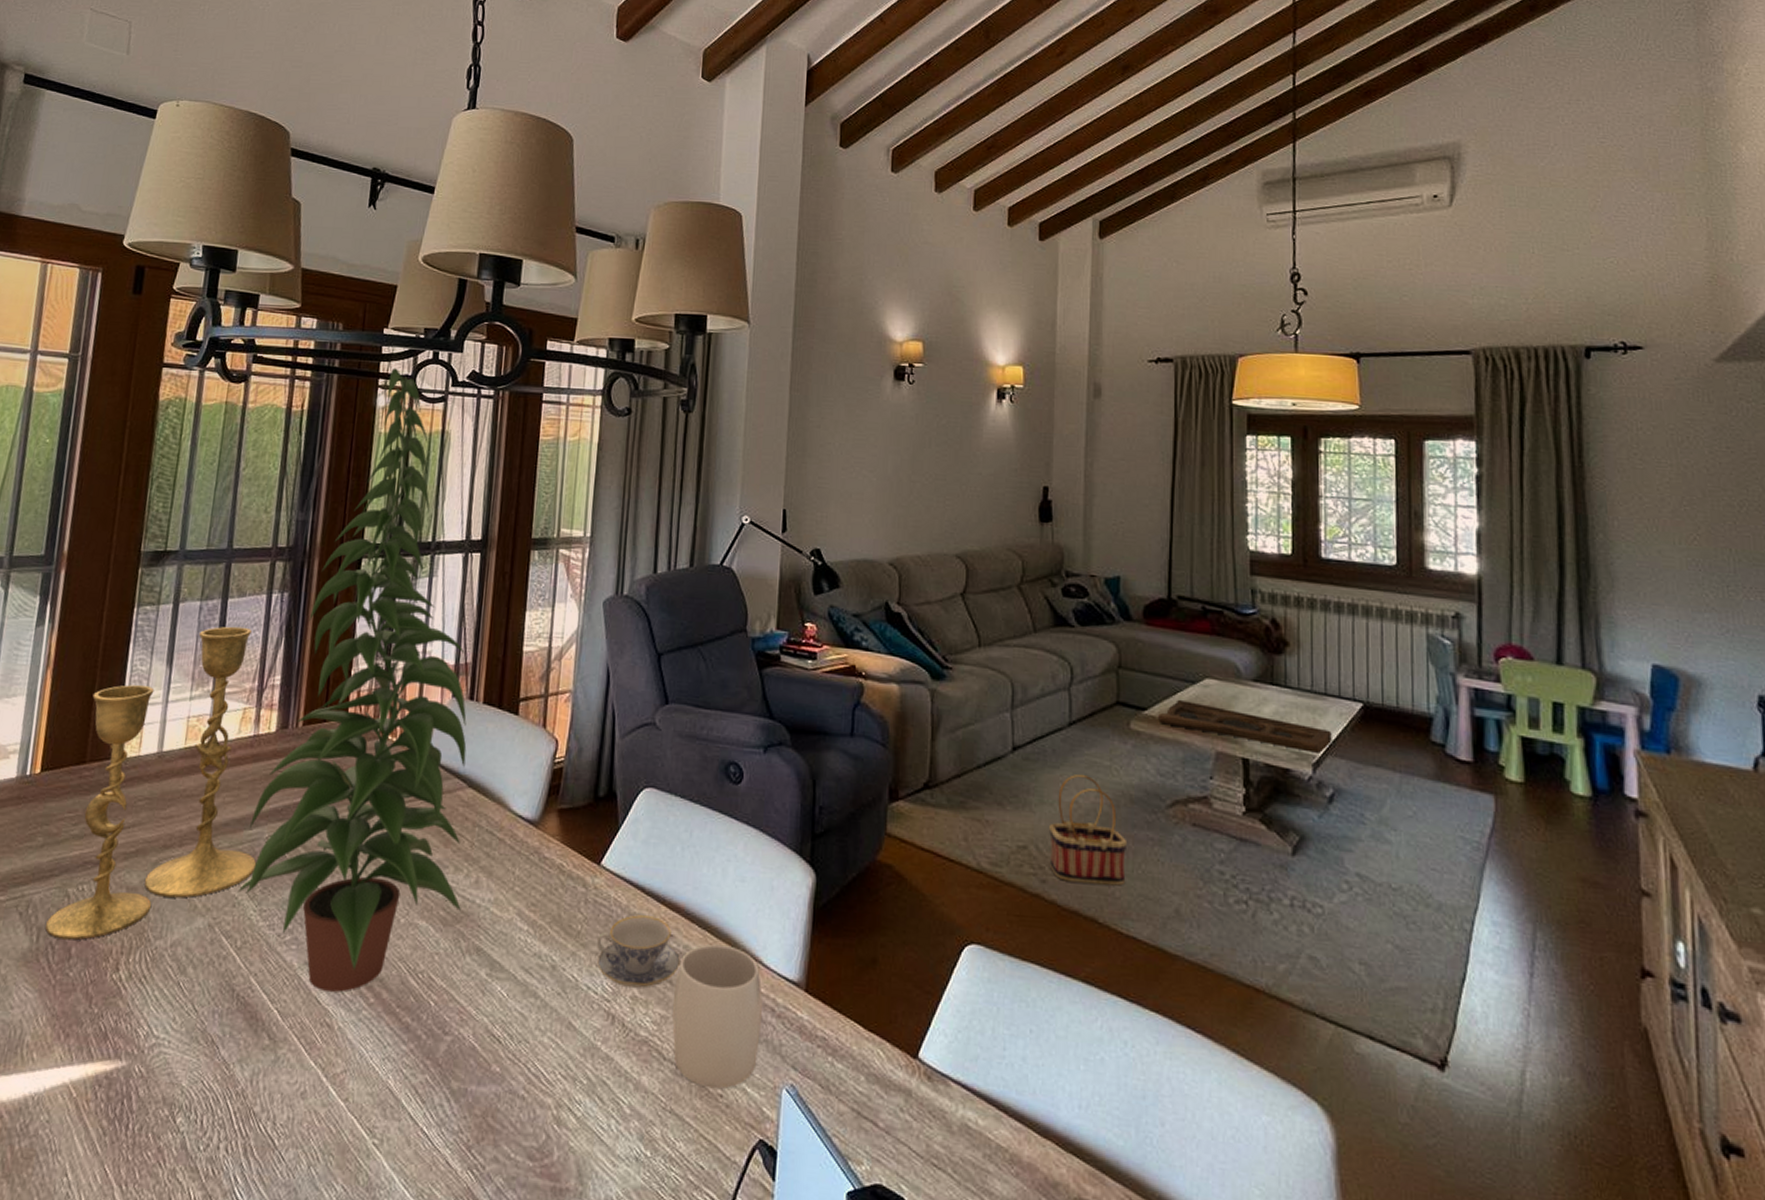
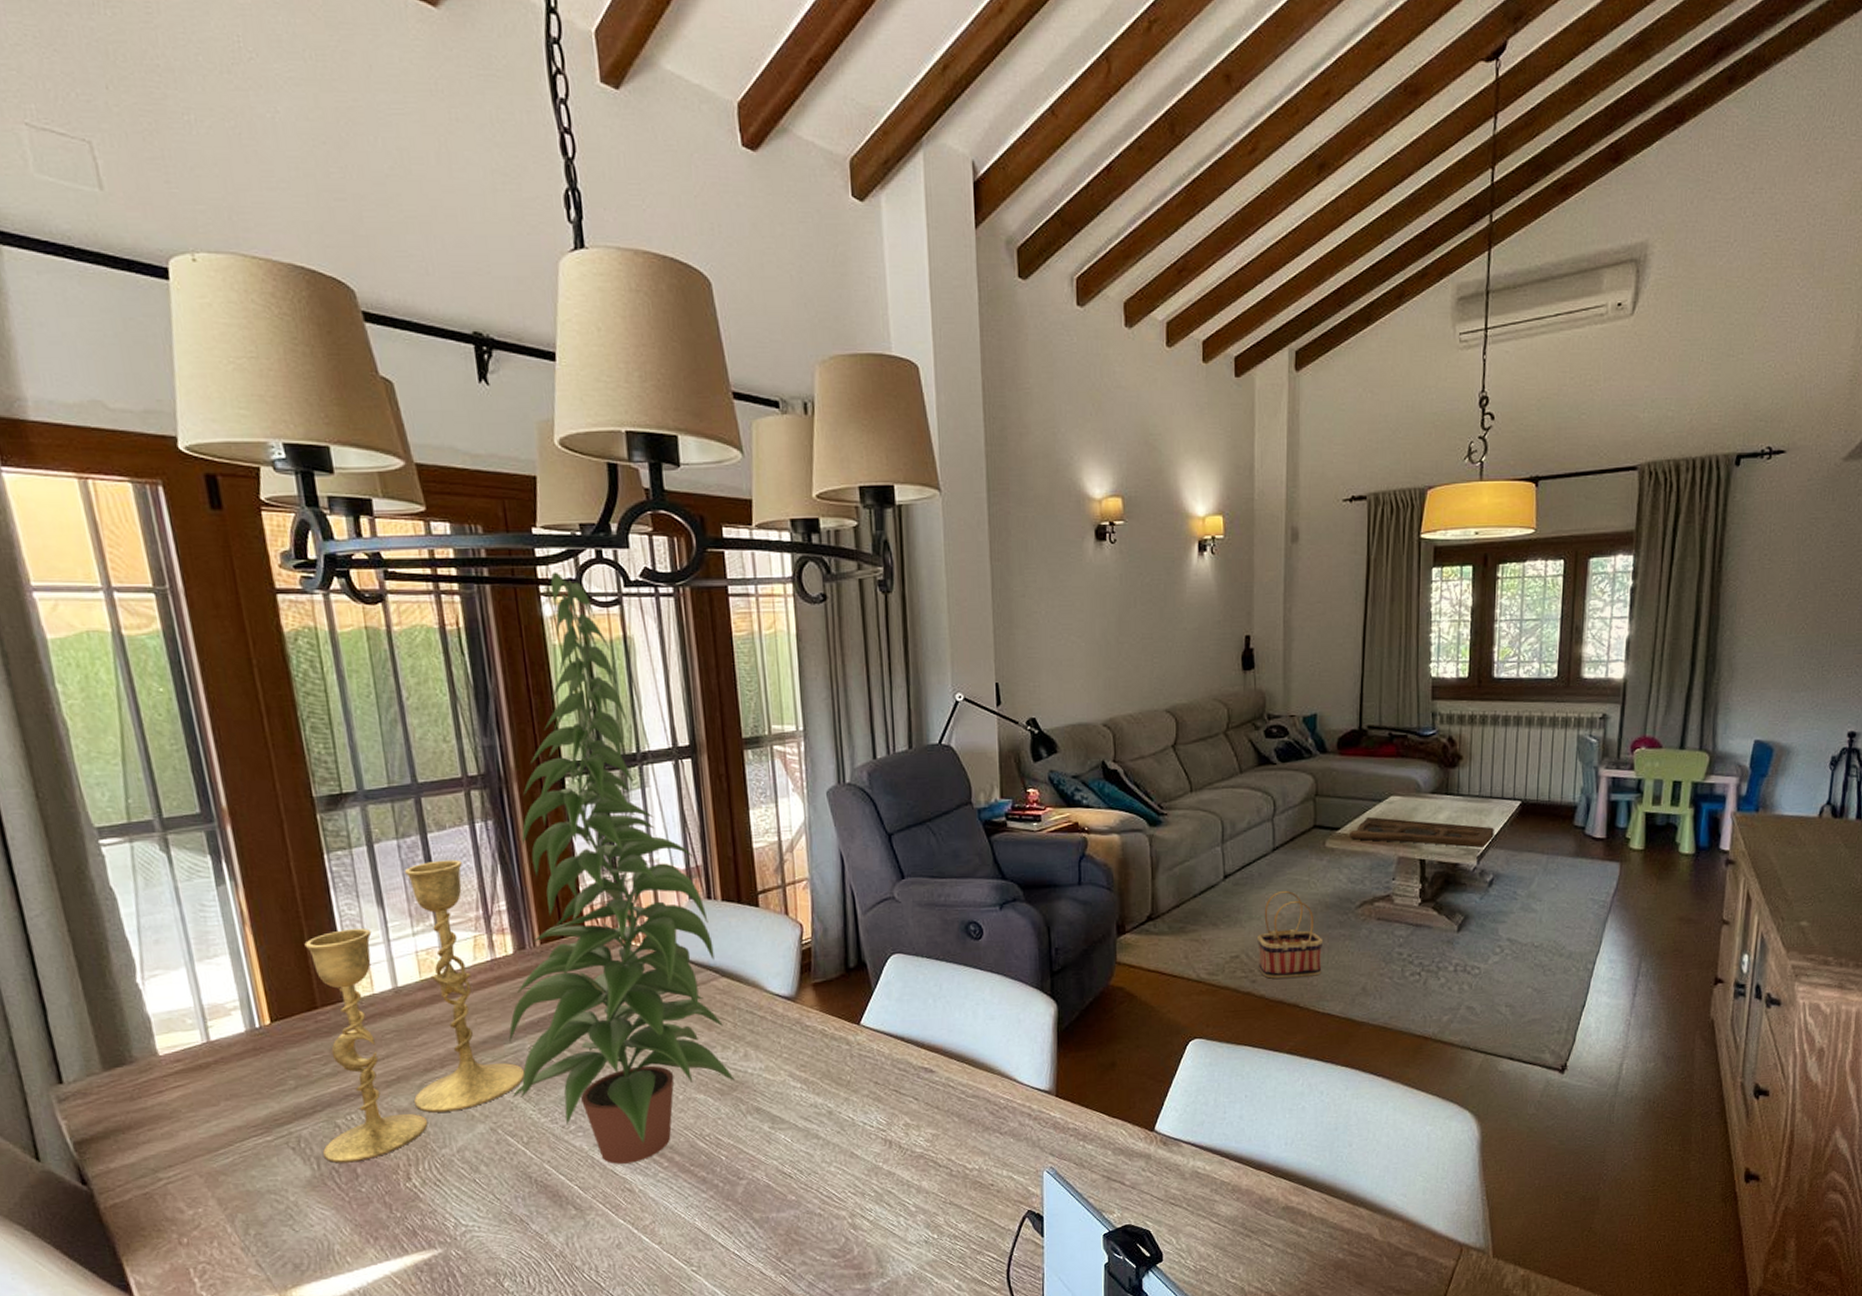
teacup: present [597,915,680,988] -> none [867,1059,944,1118]
mug: present [672,944,763,1089] -> none [942,1071,1021,1181]

